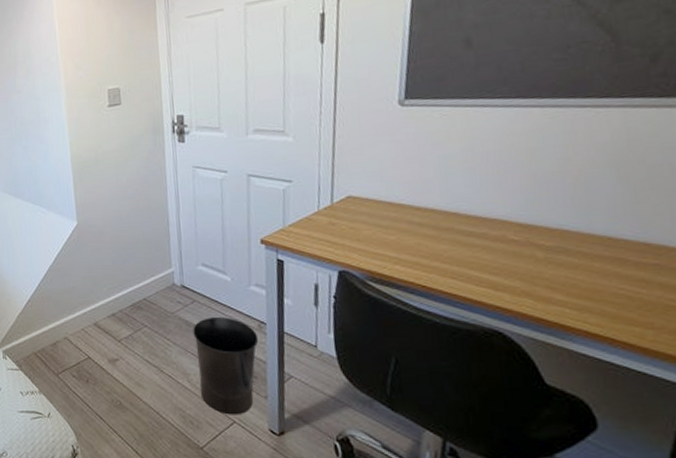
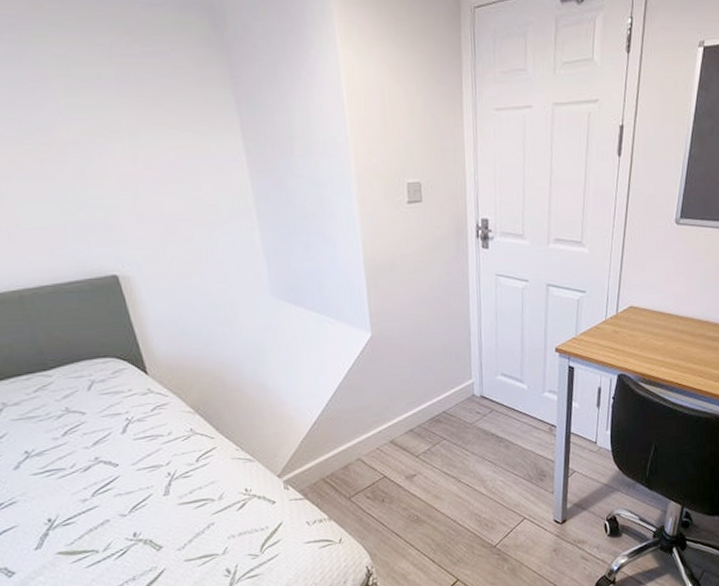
waste bin: present [193,317,259,415] -> none [490,423,549,513]

